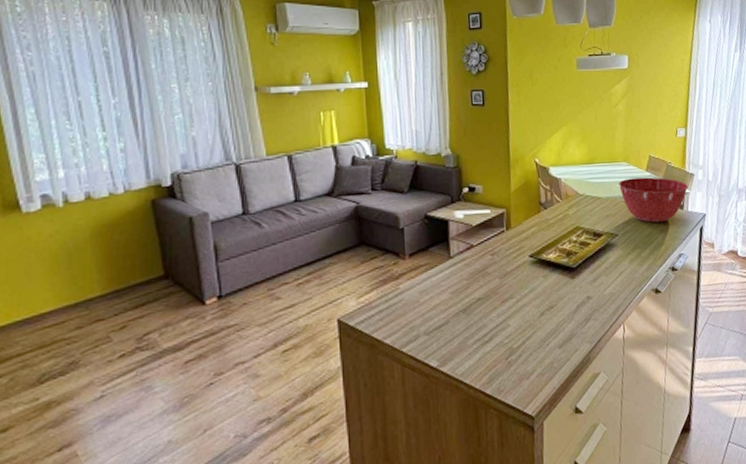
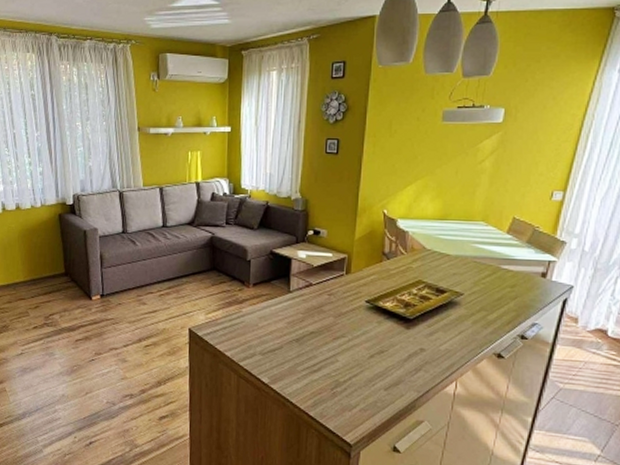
mixing bowl: present [619,177,689,223] -> none [472,239,557,288]

